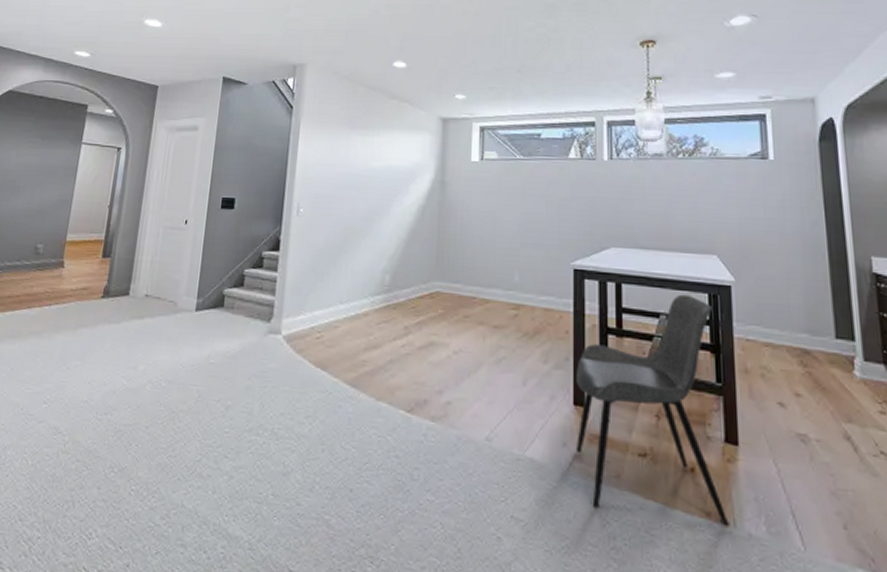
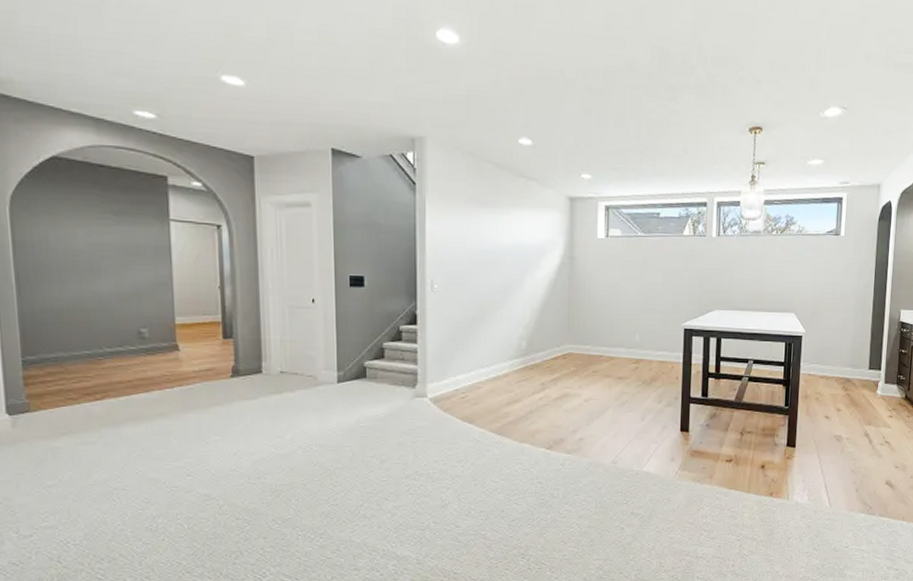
dining chair: present [575,294,730,527] -> none [680,344,787,500]

